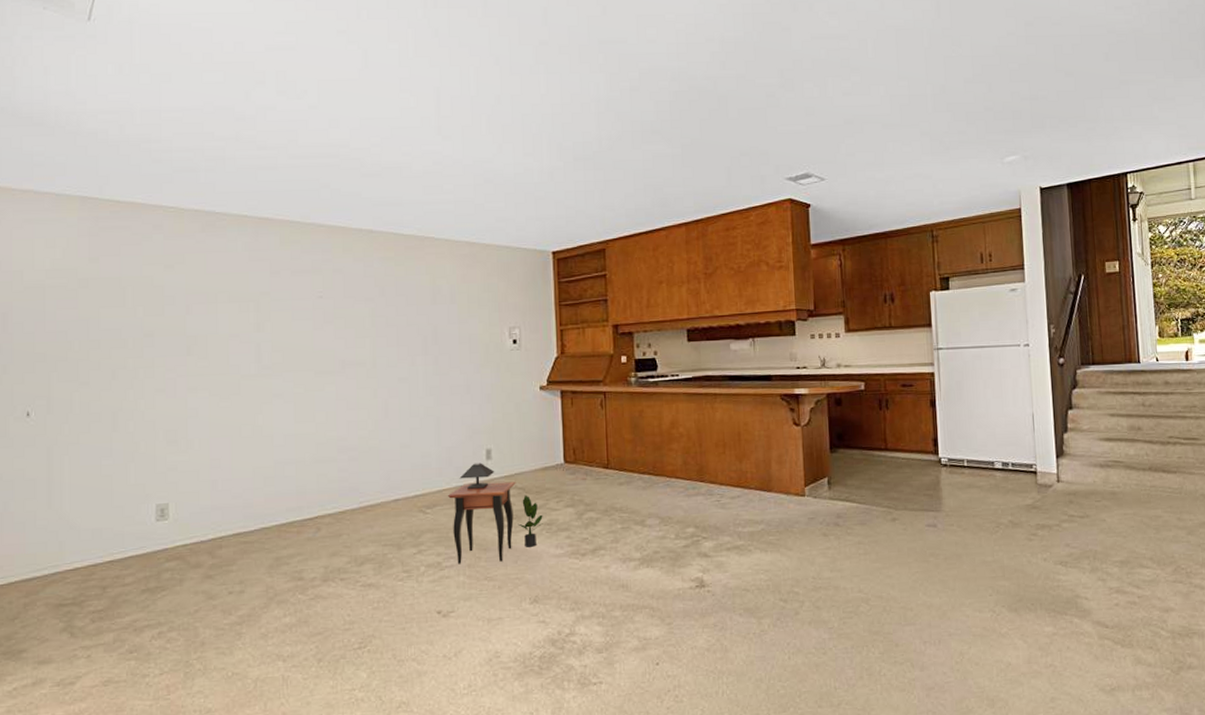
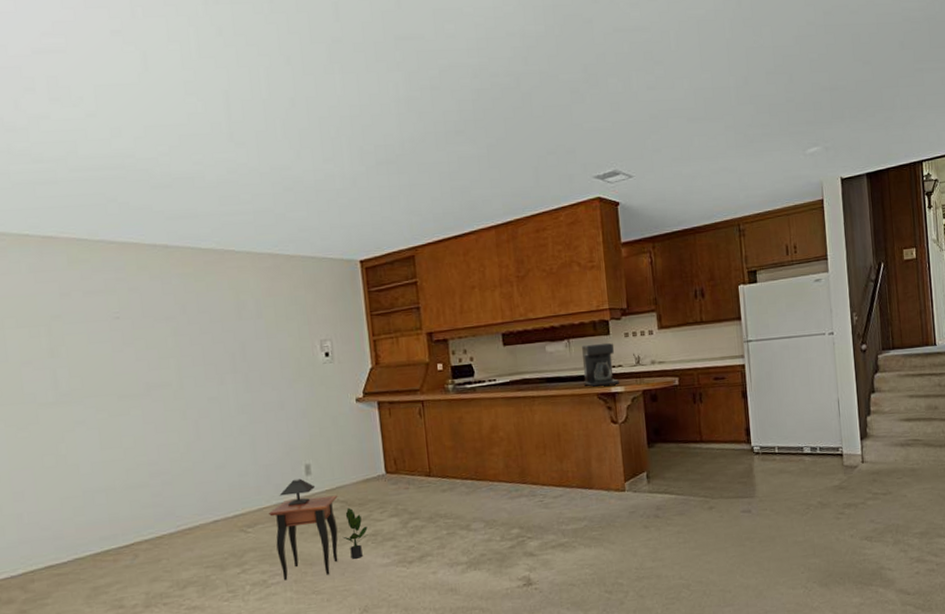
coffee maker: none [766,343,804,388] -> present [582,342,620,388]

